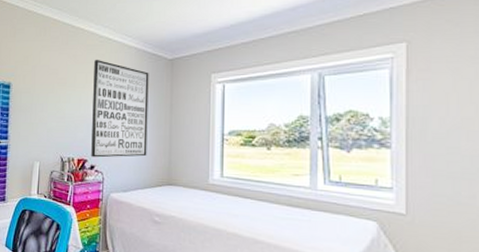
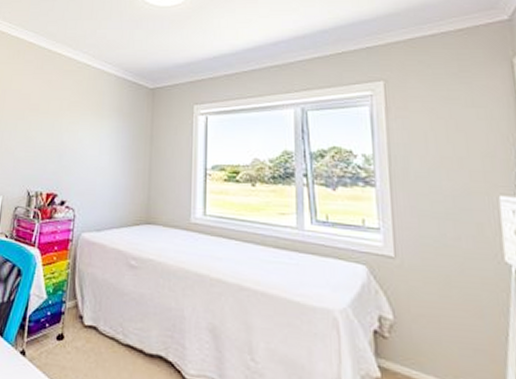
wall art: present [91,59,149,158] -> none [62,85,129,192]

